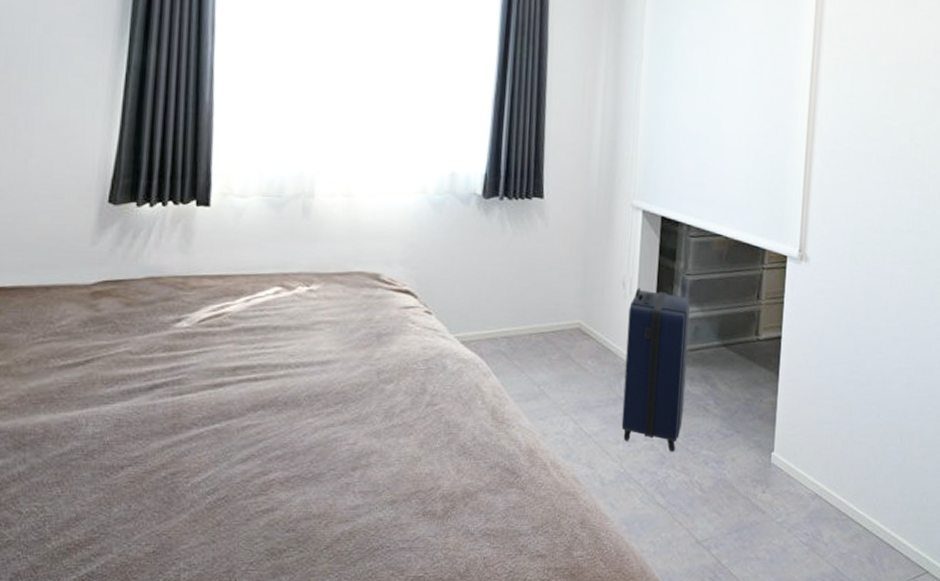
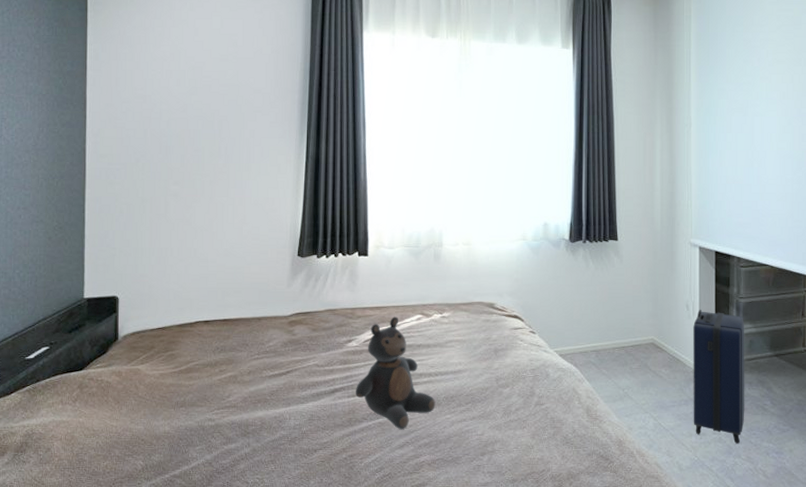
teddy bear: none [183,288,294,437] -> present [356,316,436,429]

